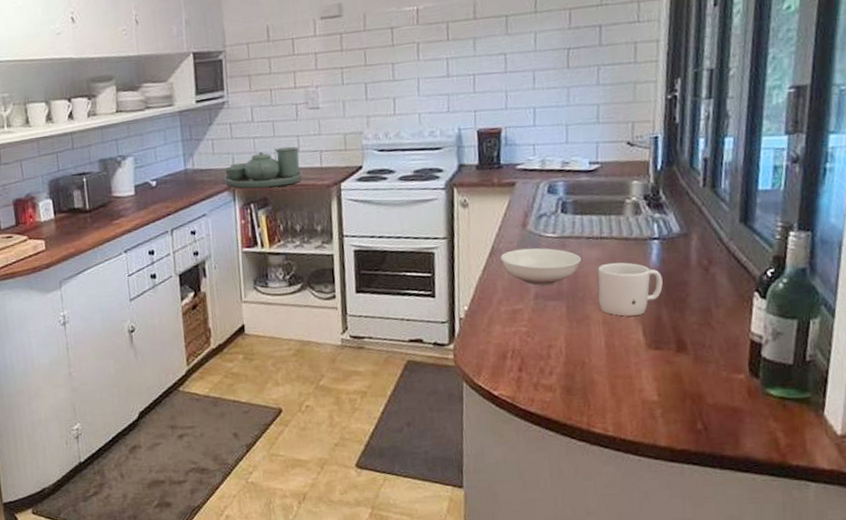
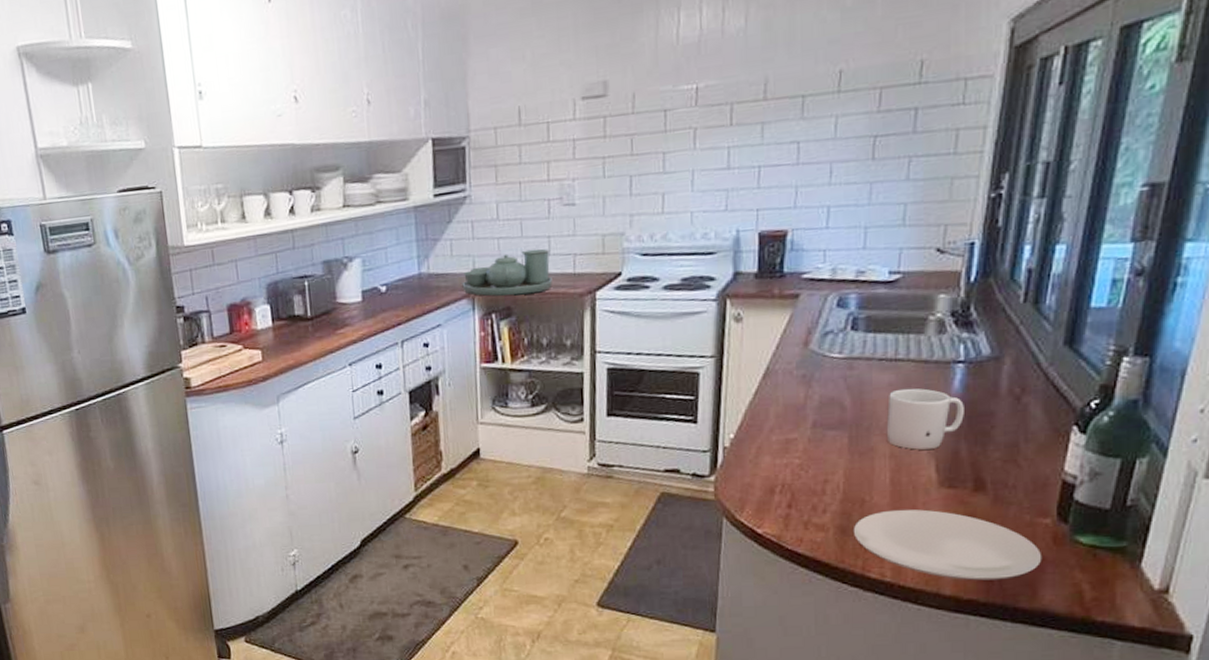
bowl: present [500,247,582,286] -> none [776,369,871,413]
plate: none [576,369,741,432] -> present [853,509,1042,581]

